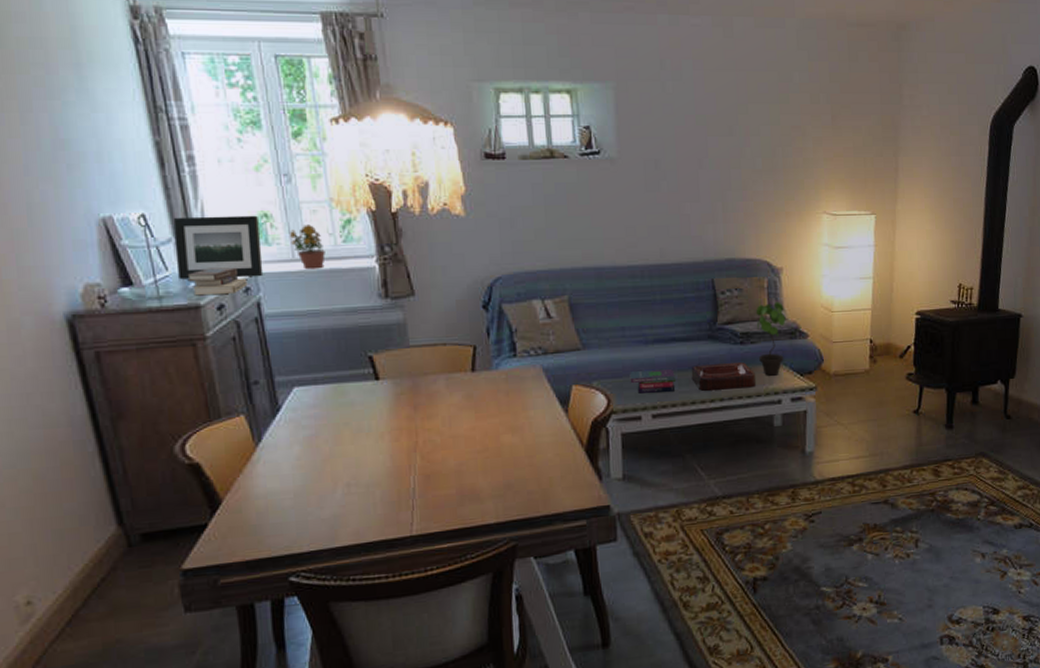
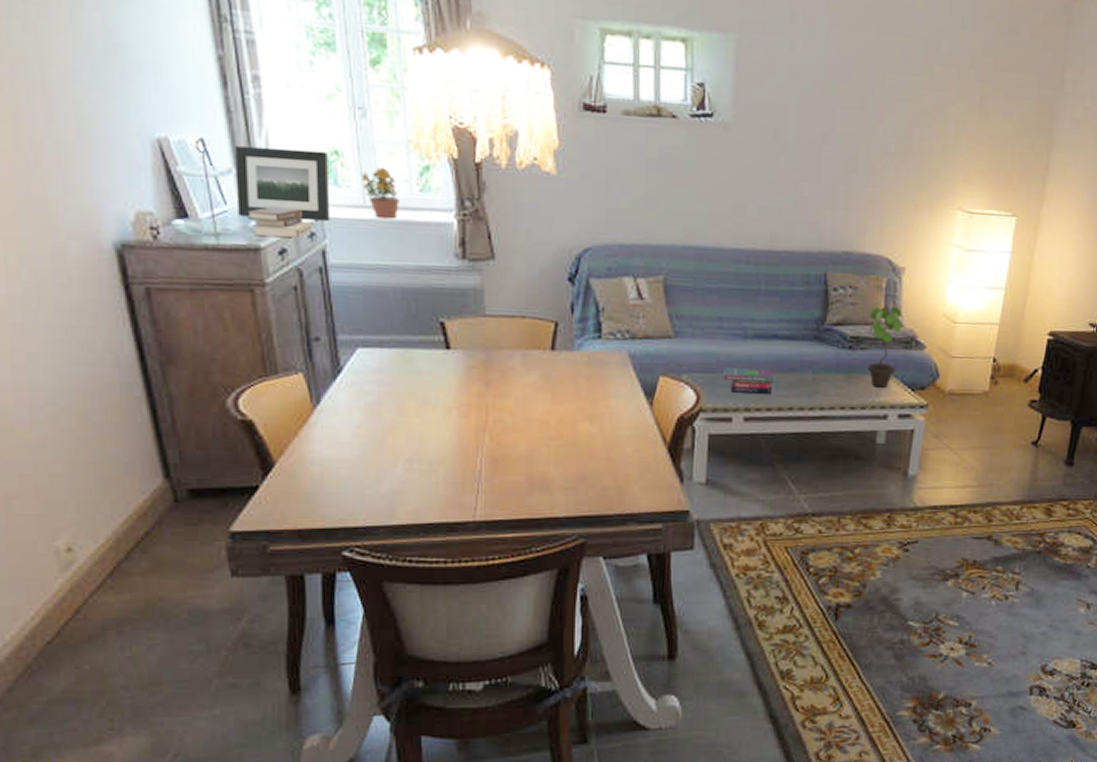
decorative tray: present [691,361,756,391] -> none [791,367,863,399]

